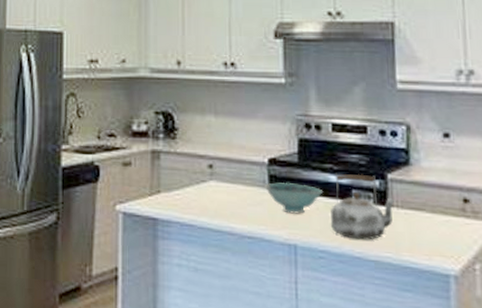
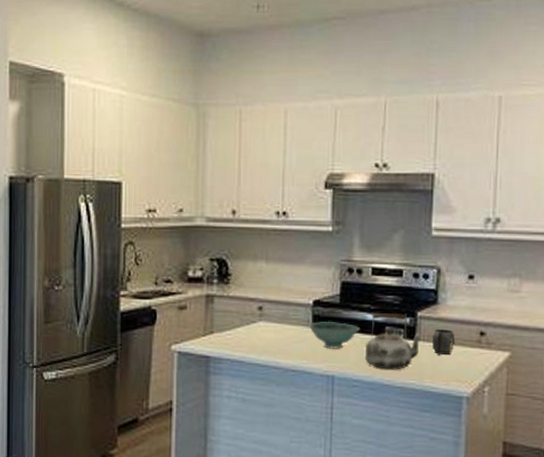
mug: none [407,194,436,225] -> present [432,329,456,355]

